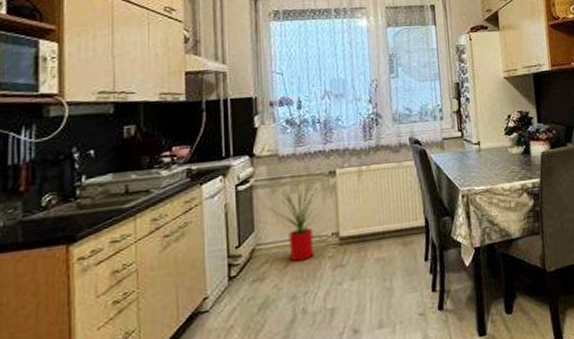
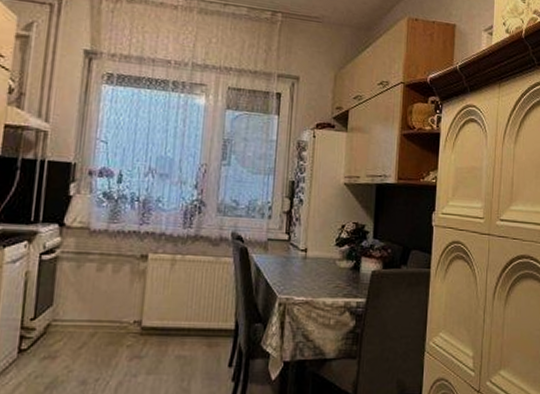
house plant: present [270,173,325,262] -> none [72,254,131,345]

